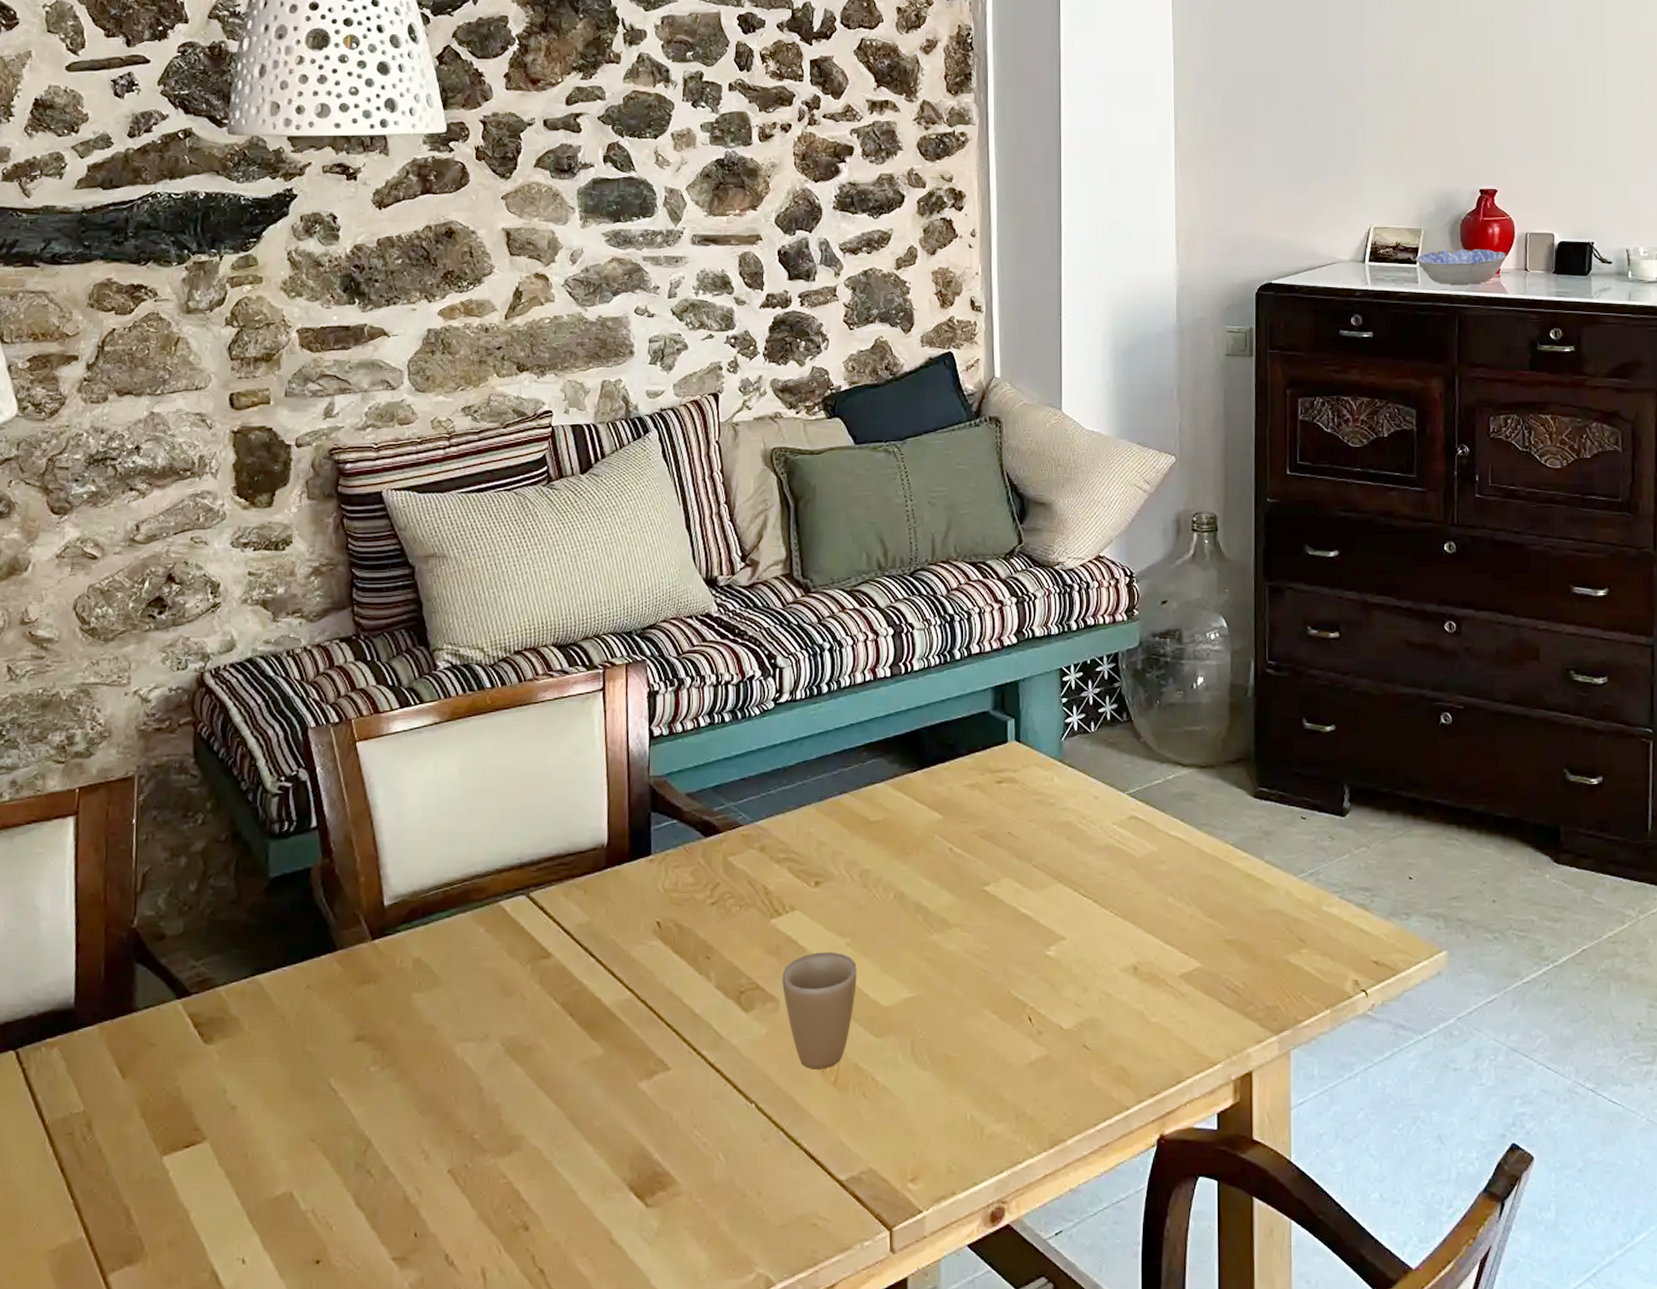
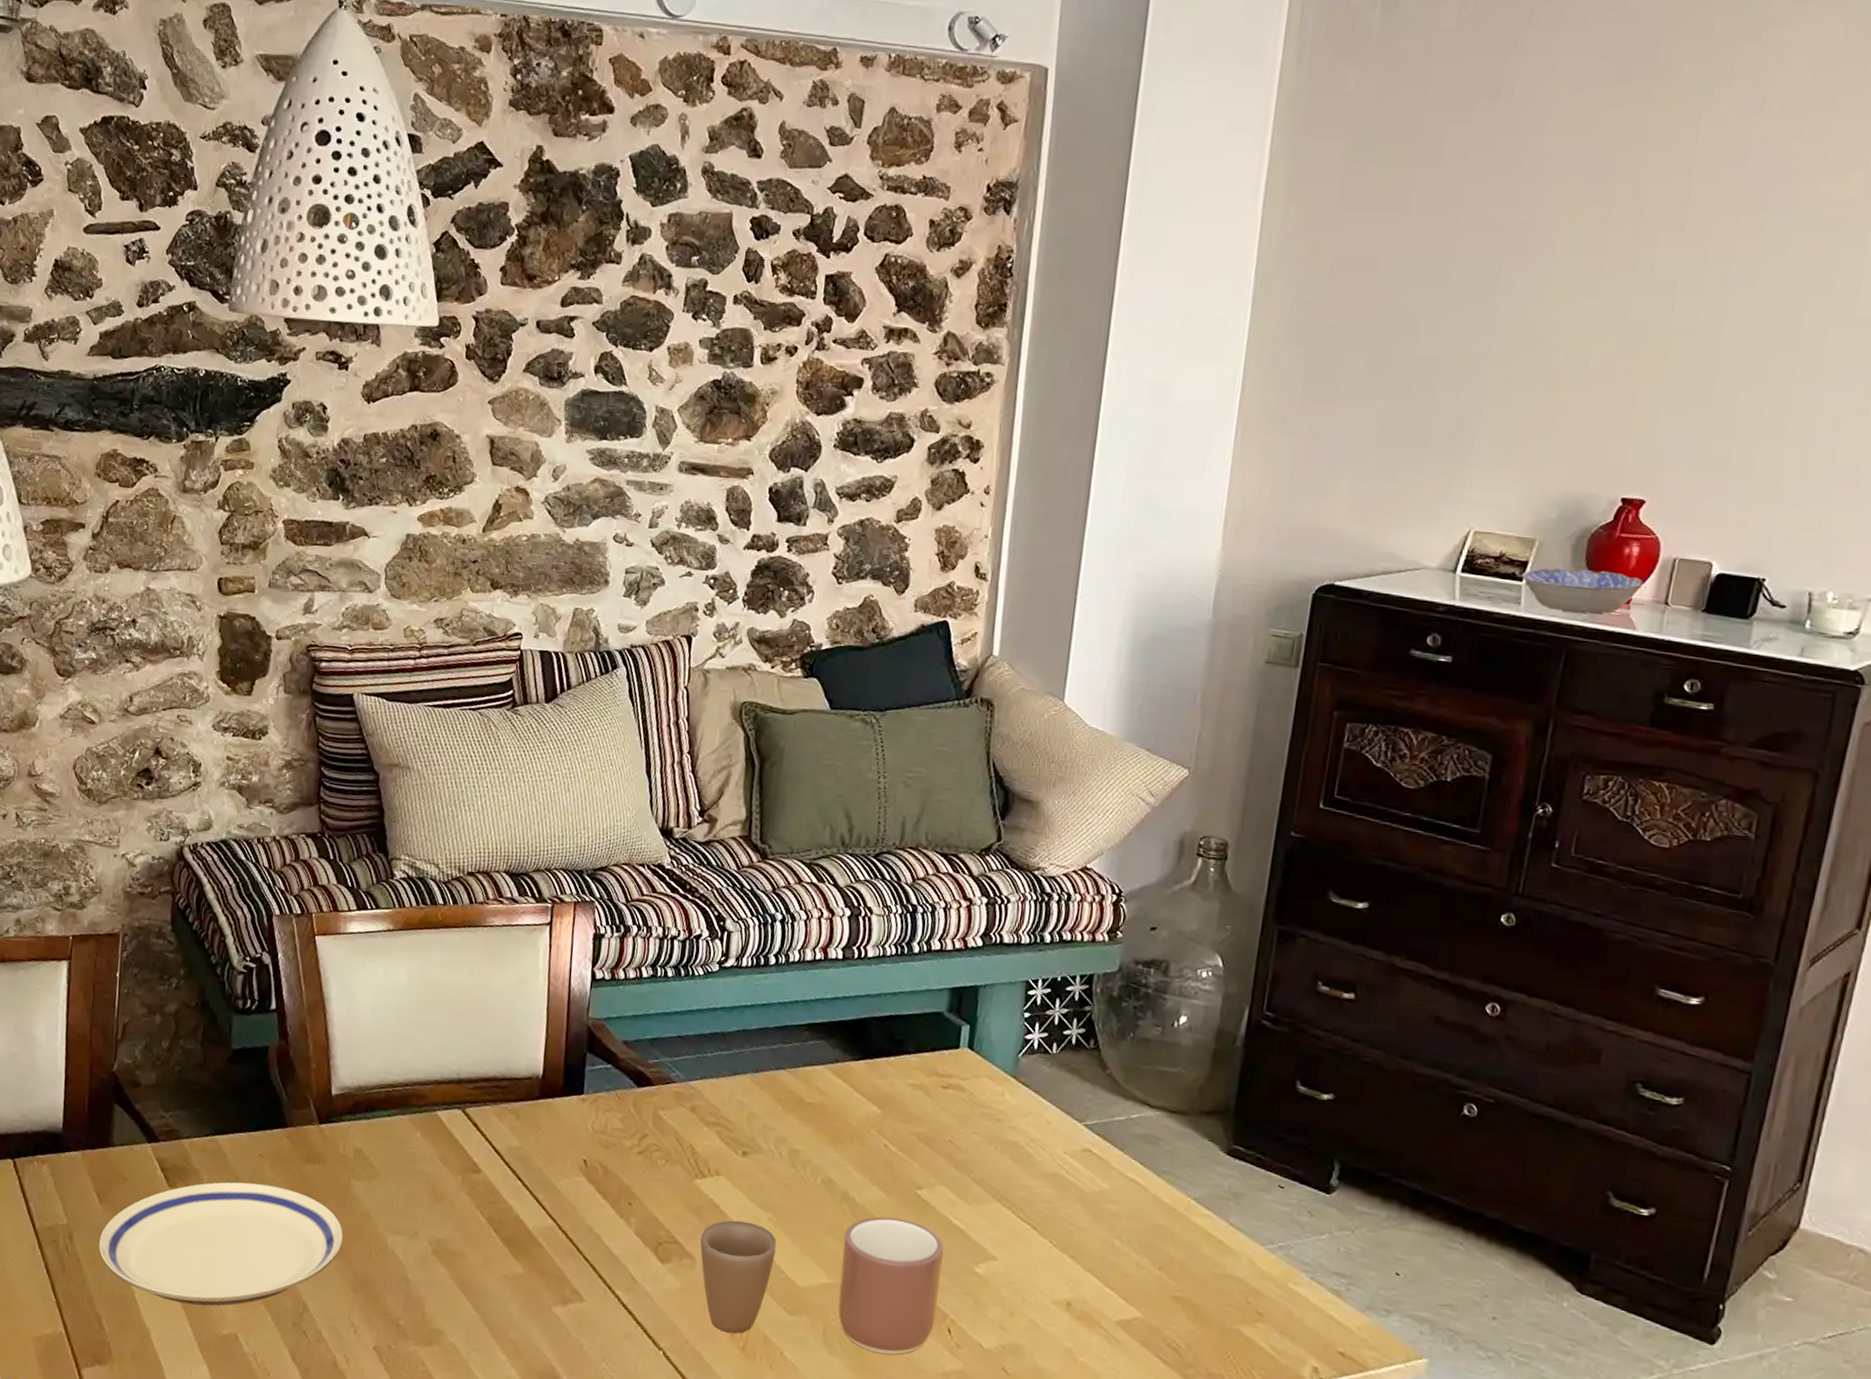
plate: none [123,1017,407,1172] -> present [99,1182,344,1306]
mug: none [921,918,1016,1058] -> present [838,1217,944,1355]

